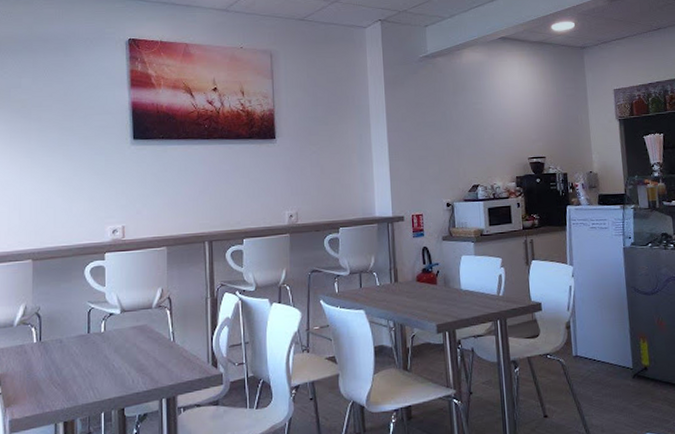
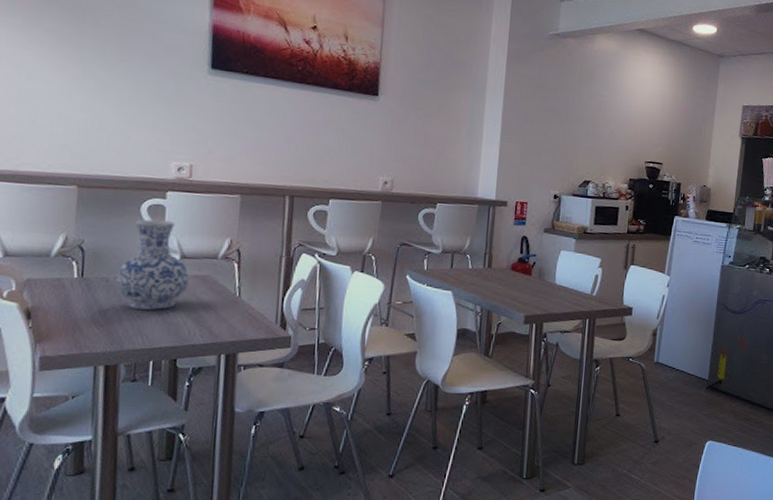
vase: none [68,280,130,365] -> present [116,219,190,310]

